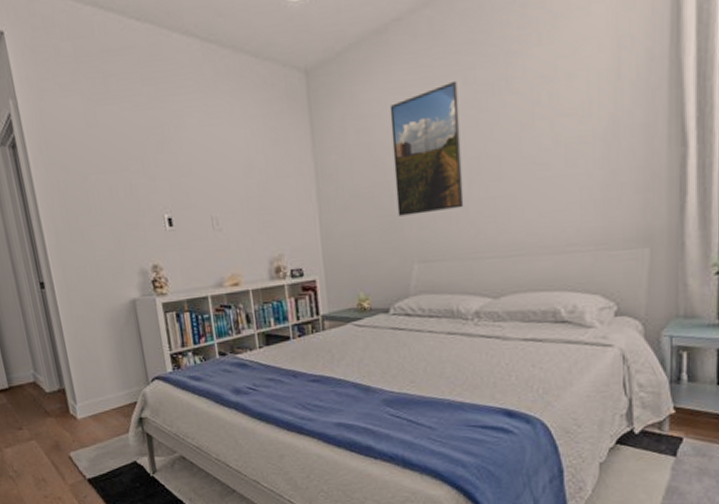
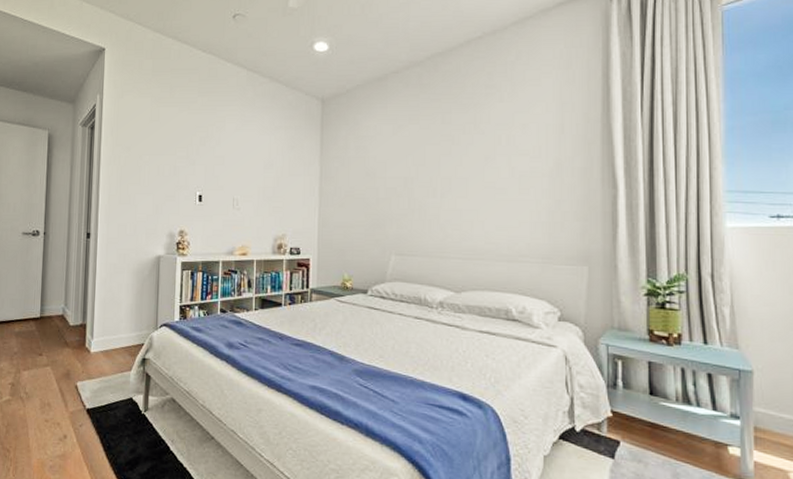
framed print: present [389,80,464,217] -> none [382,119,437,216]

